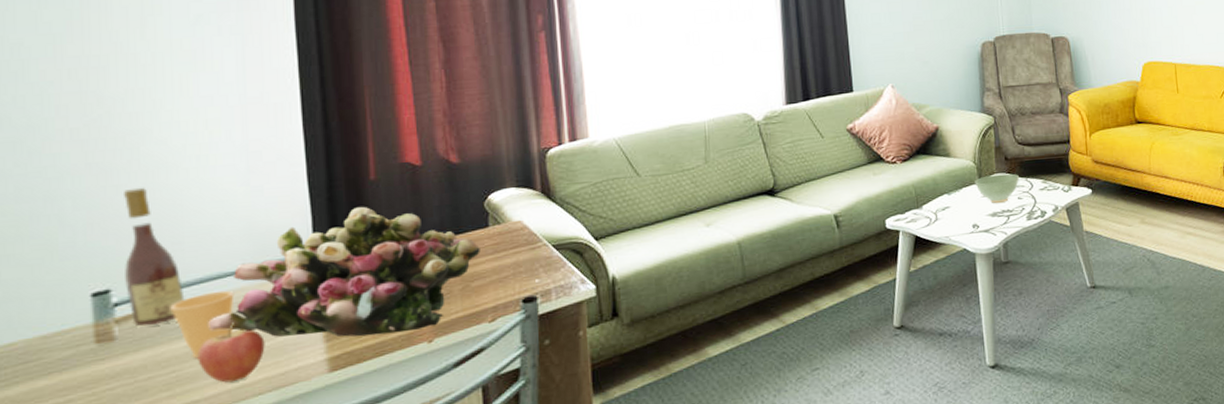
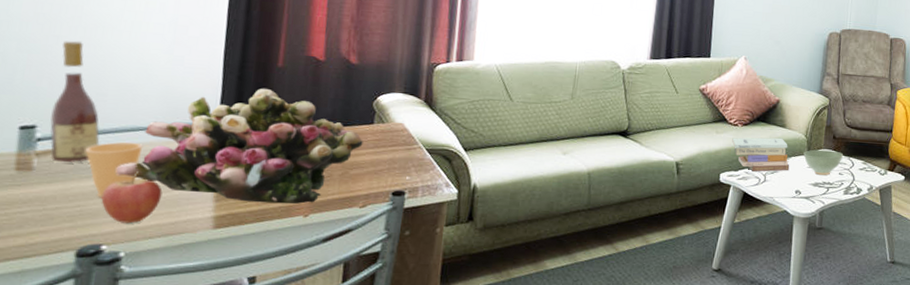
books: none [892,168,962,213] -> present [732,137,790,173]

